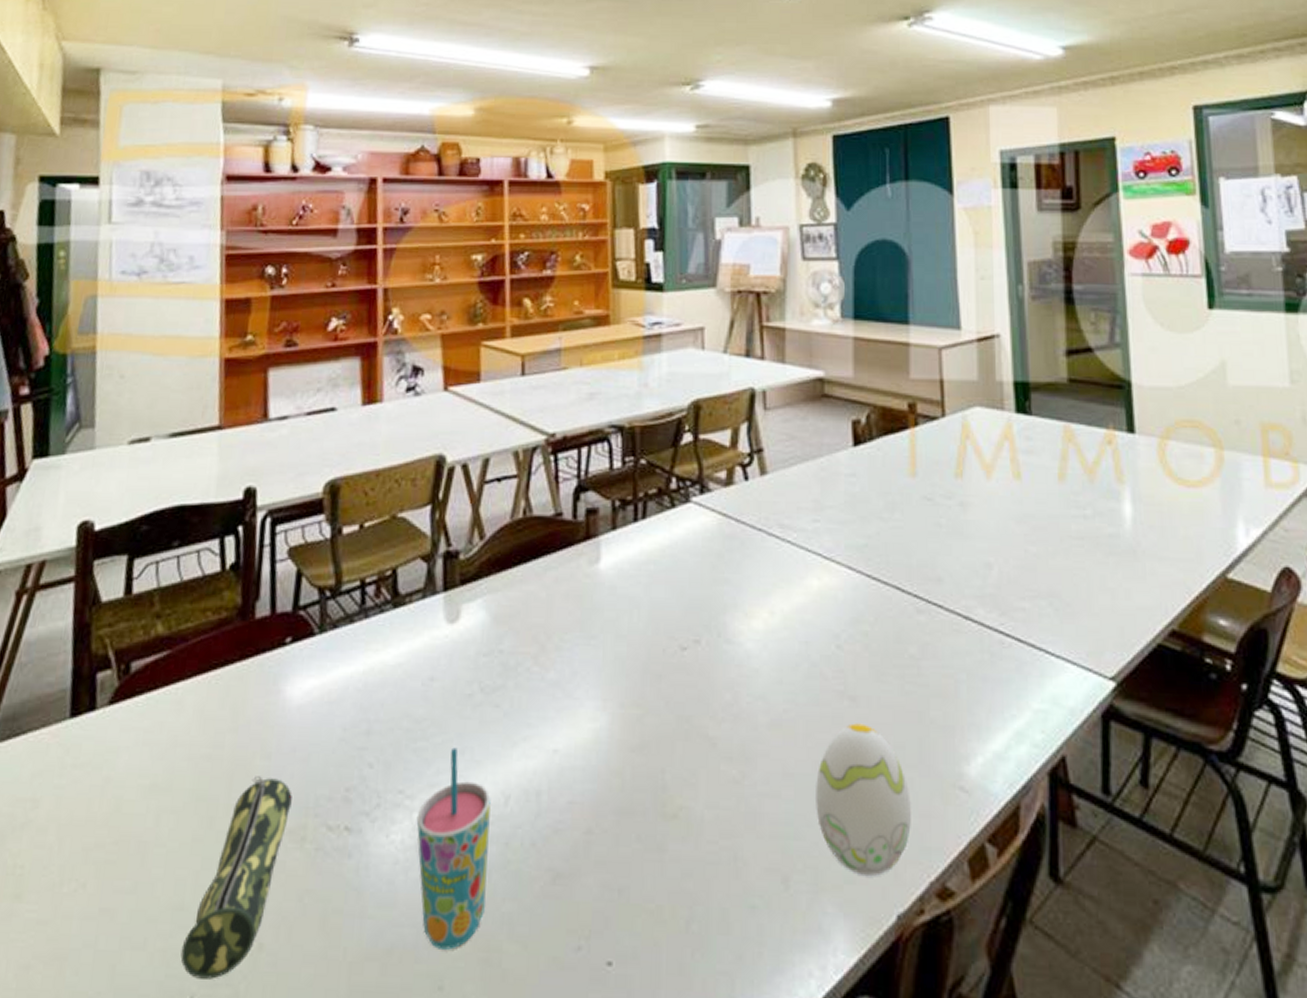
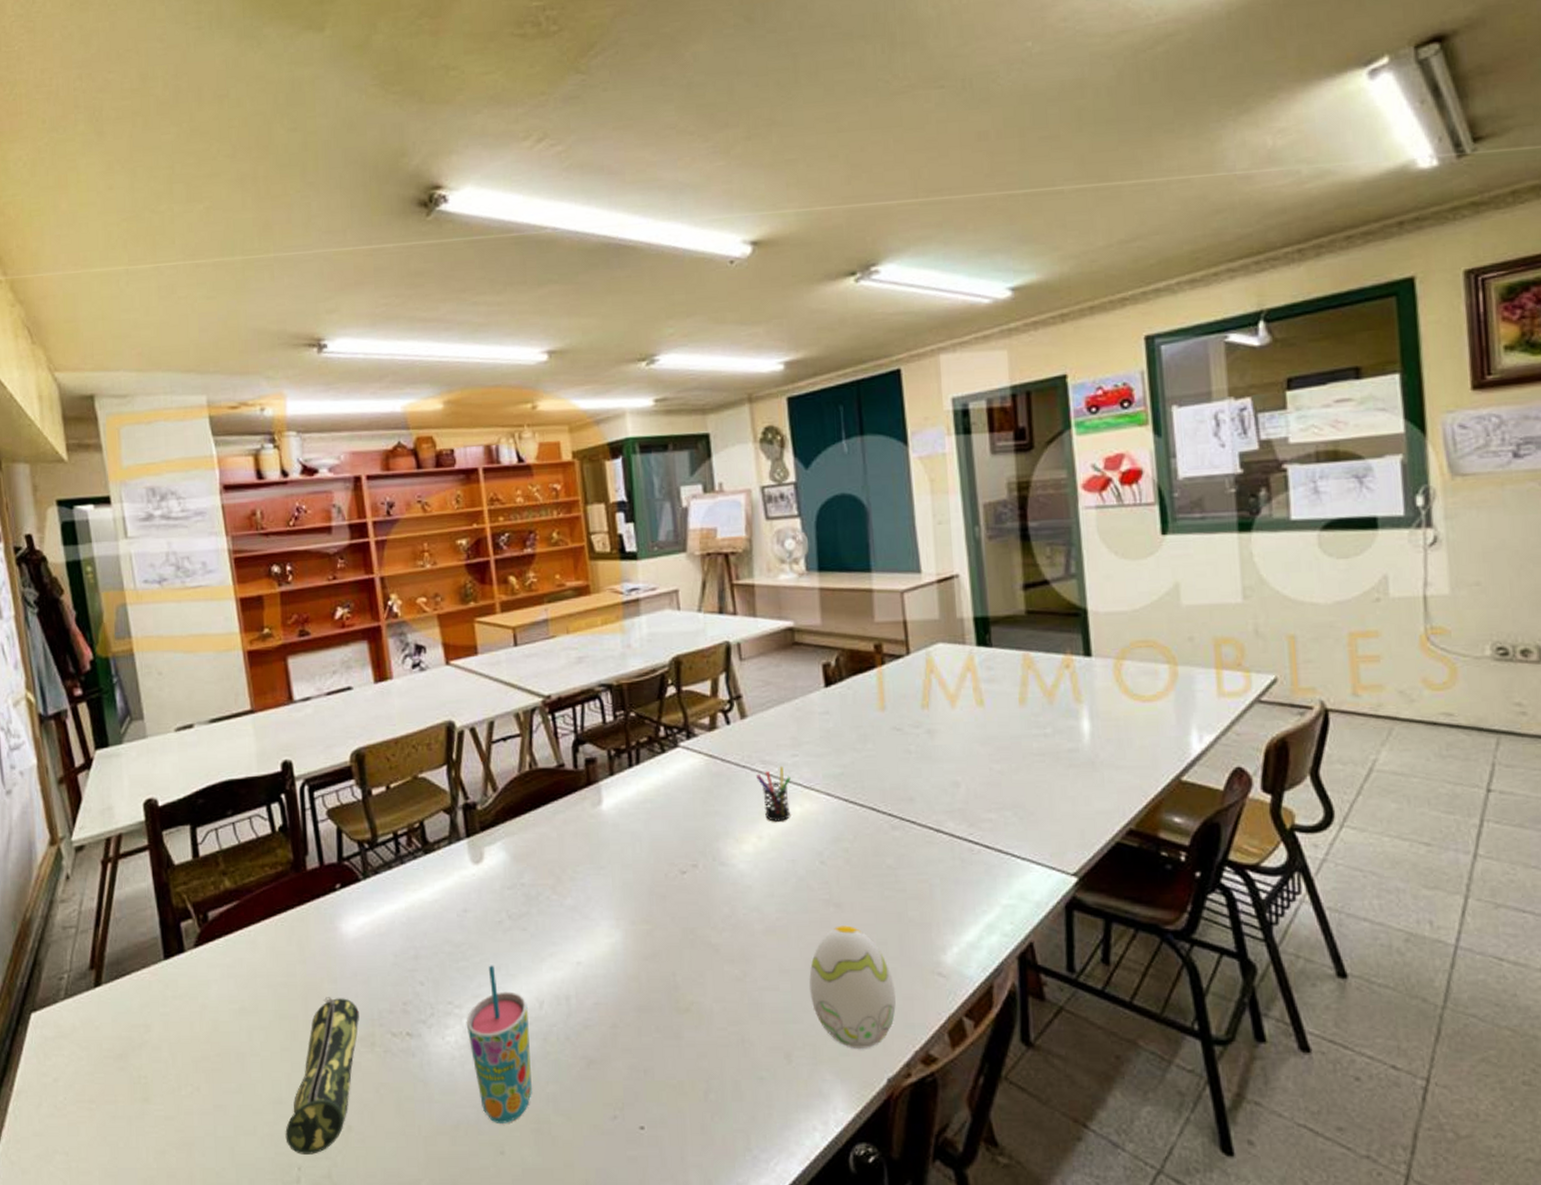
pen holder: none [773,531,810,596] -> present [756,765,791,822]

